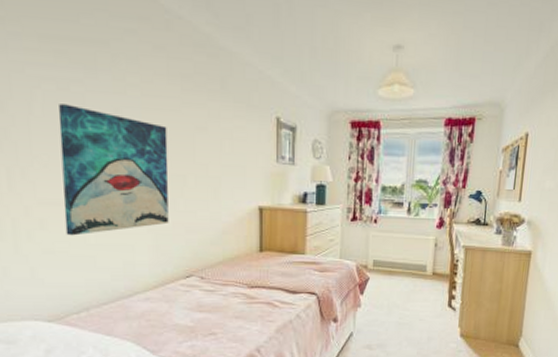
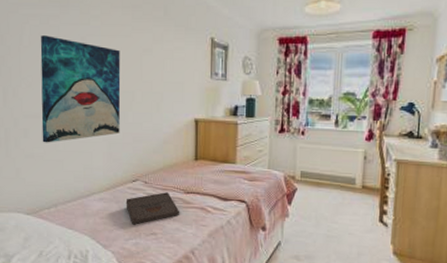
pizza box: none [178,288,242,326] -> present [126,192,179,225]

